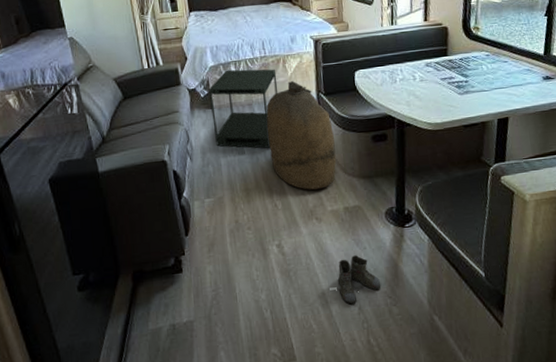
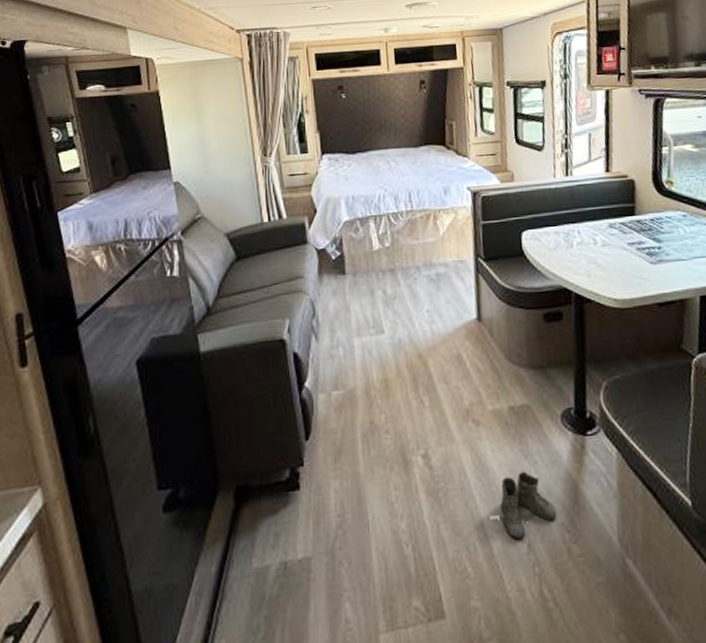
side table: present [208,69,278,149] -> none [341,226,427,327]
bag: present [266,81,337,190] -> none [412,242,499,382]

